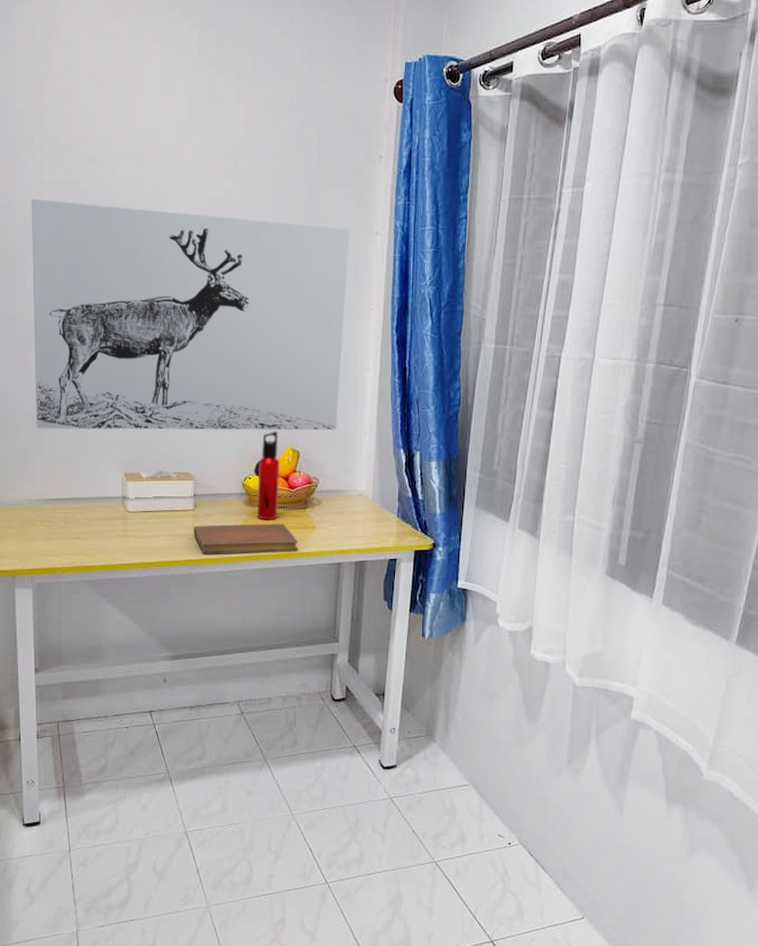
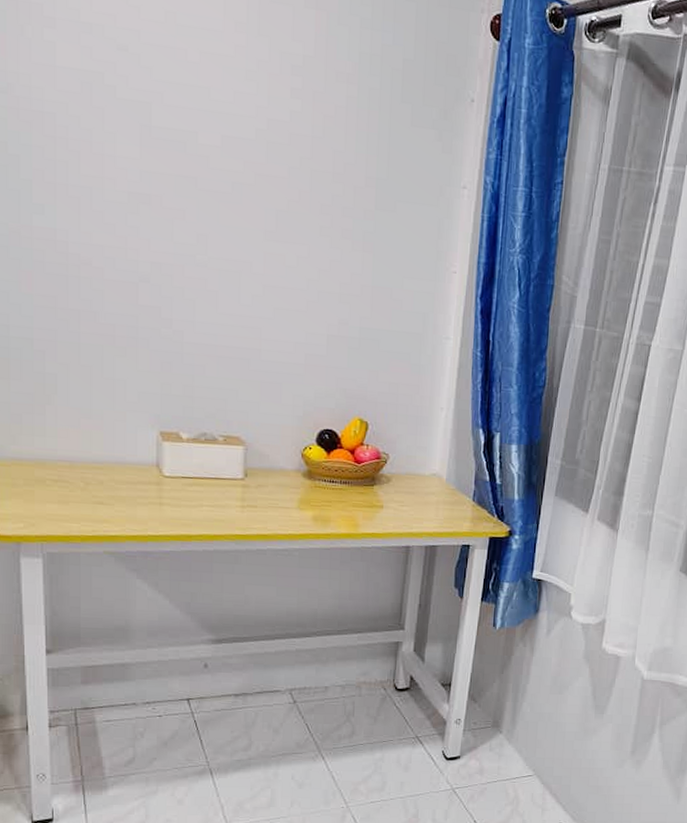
wall art: present [31,199,349,431] -> none [39,85,434,403]
notebook: present [193,524,298,554] -> none [243,497,363,532]
water bottle: present [256,431,280,520] -> none [317,398,346,496]

